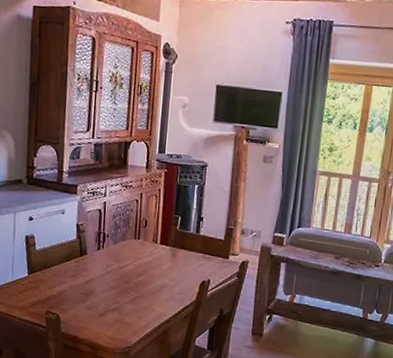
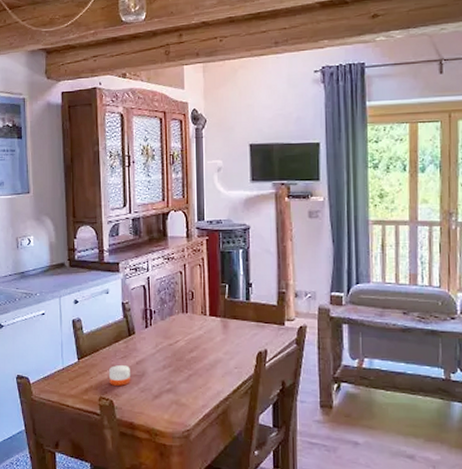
candle: none [57,282,79,302] -> present [108,365,130,386]

